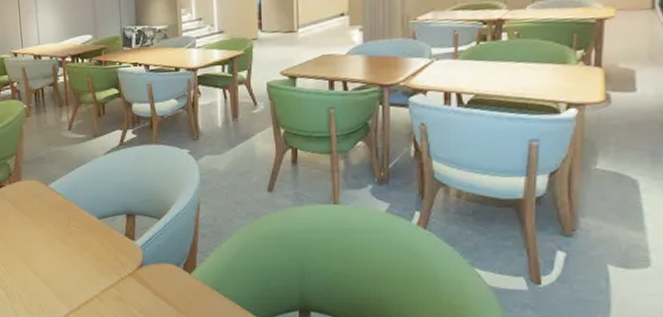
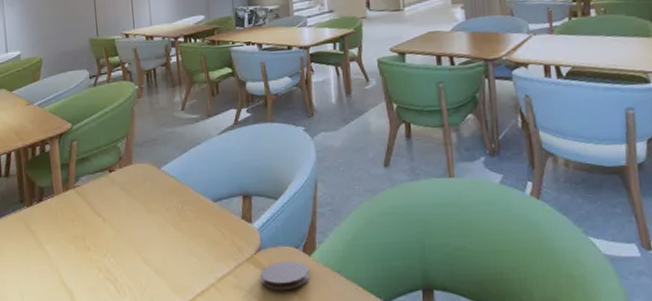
coaster: none [142,277,189,305] -> present [260,261,310,291]

